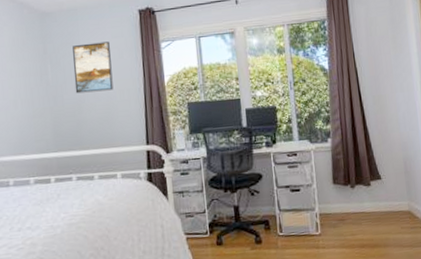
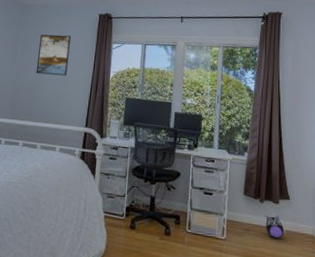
plush toy: none [358,198,381,222] -> present [265,215,286,239]

